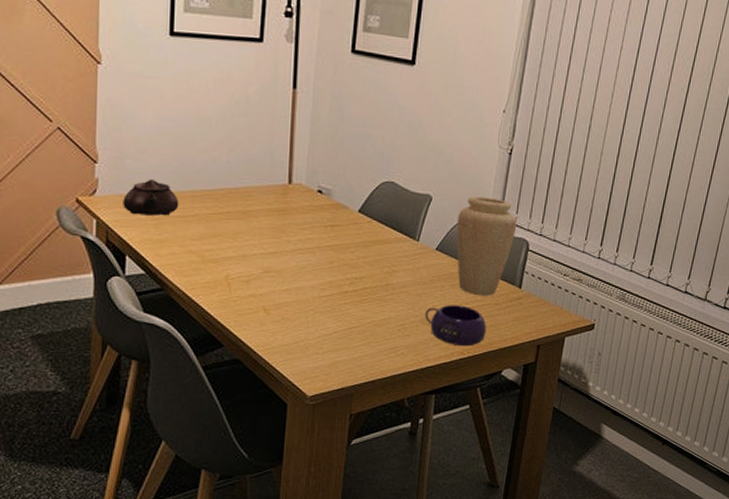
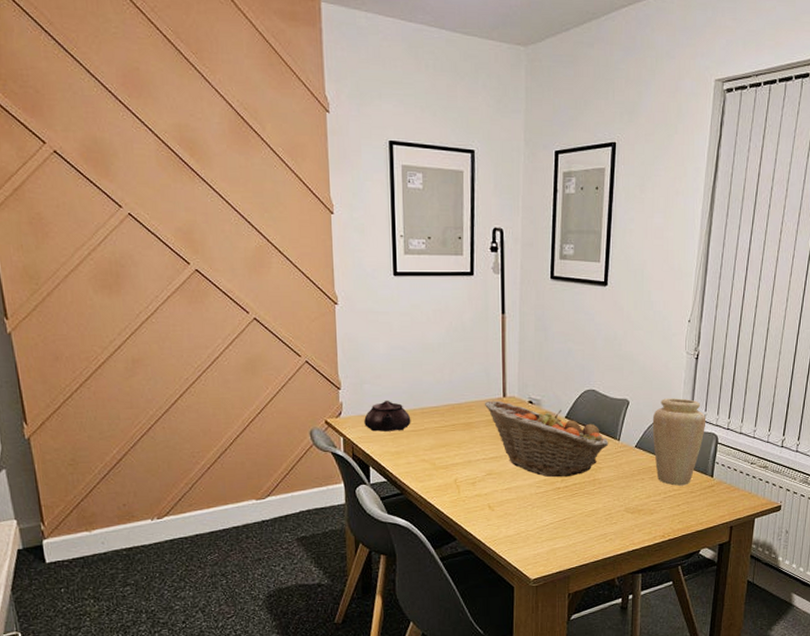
fruit basket: none [267,186,407,280] -> present [485,400,609,478]
bowl: present [425,305,487,347] -> none [629,494,684,531]

